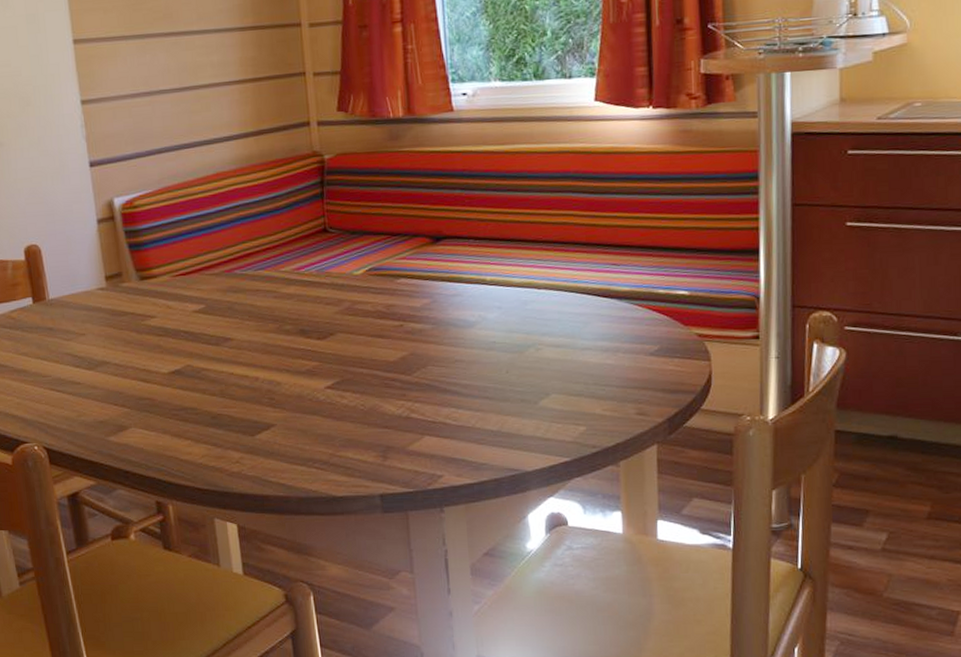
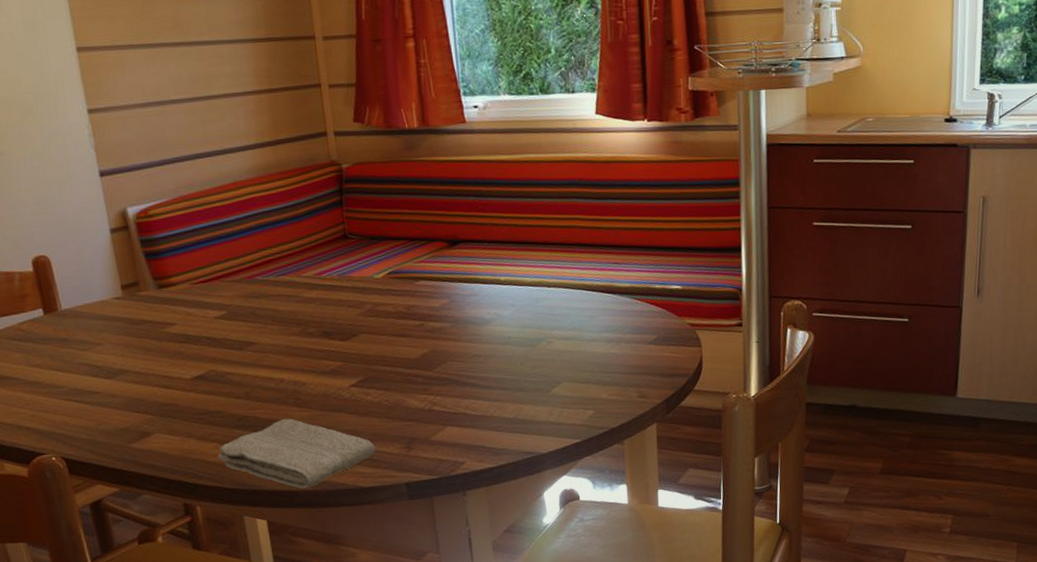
washcloth: none [191,418,350,493] -> present [217,418,376,489]

